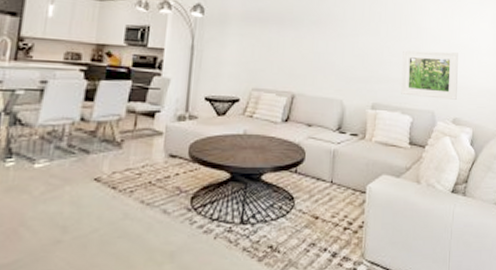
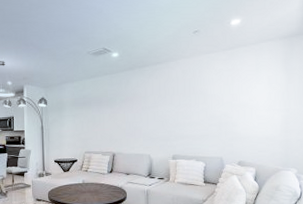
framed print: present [401,50,458,100] -> none [194,111,241,148]

